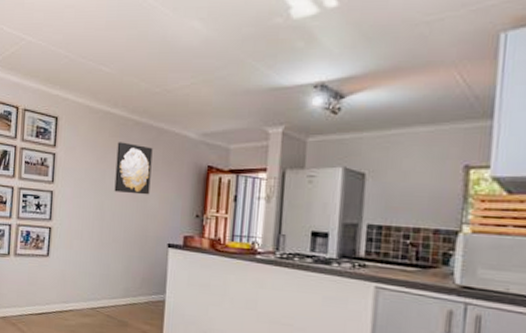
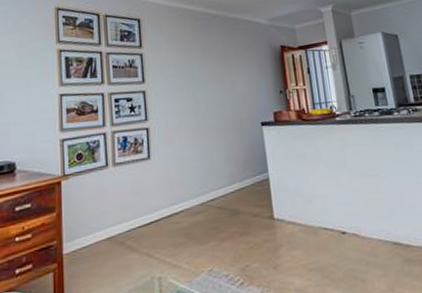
wall art: present [114,142,153,195] -> none [199,34,237,82]

